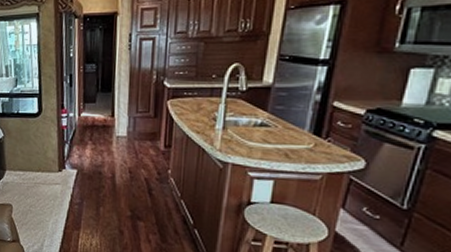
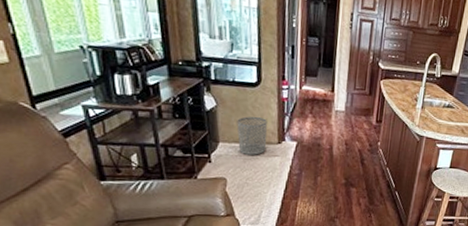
waste bin: none [21,145,48,183] -> present [237,116,267,155]

